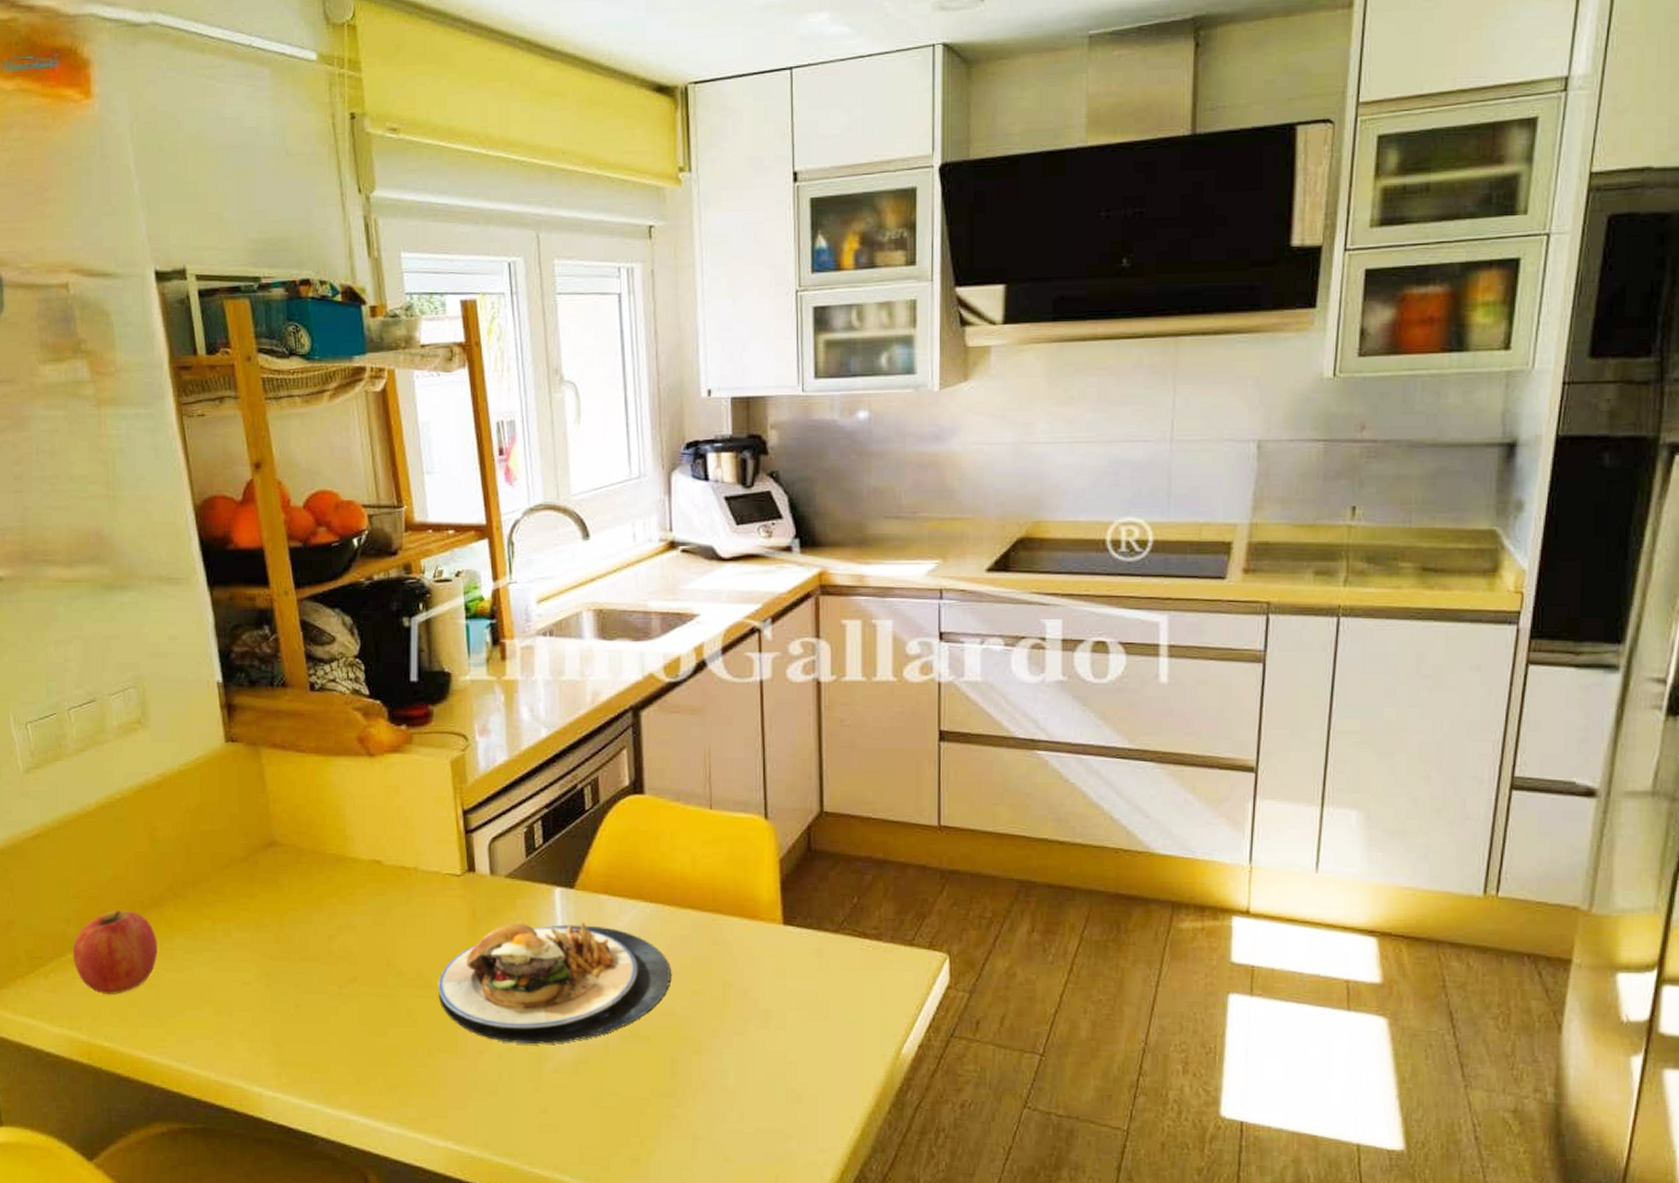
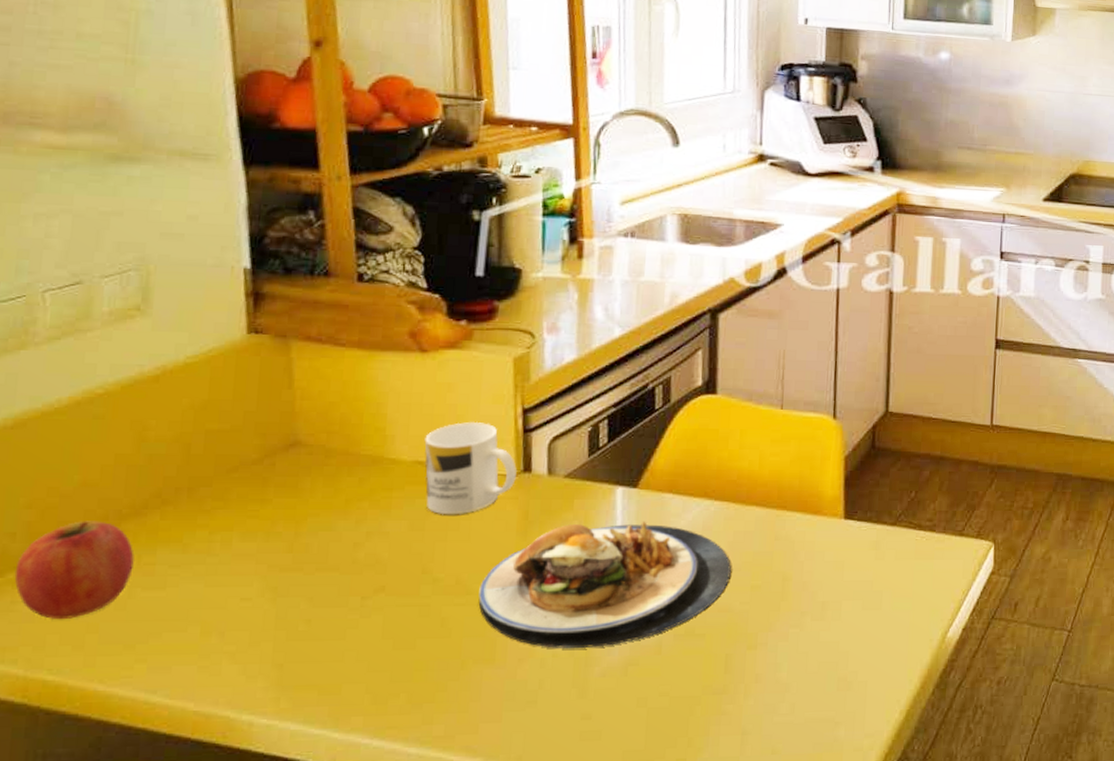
mug: none [379,822,462,912] -> present [424,421,517,515]

